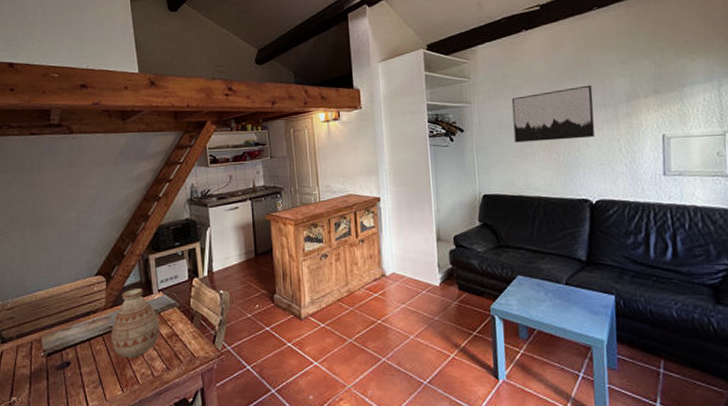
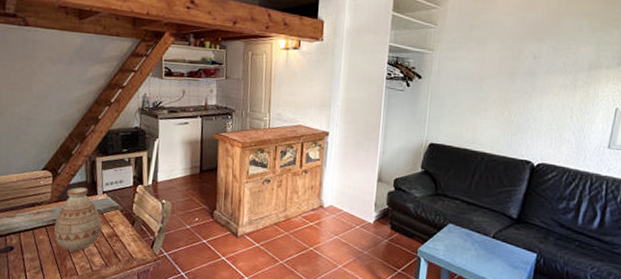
wall art: present [511,85,595,143] -> none [470,48,557,102]

